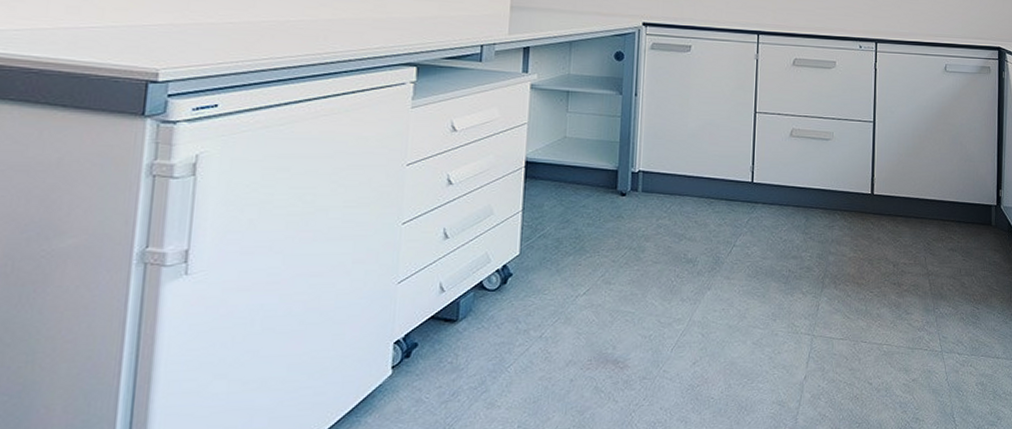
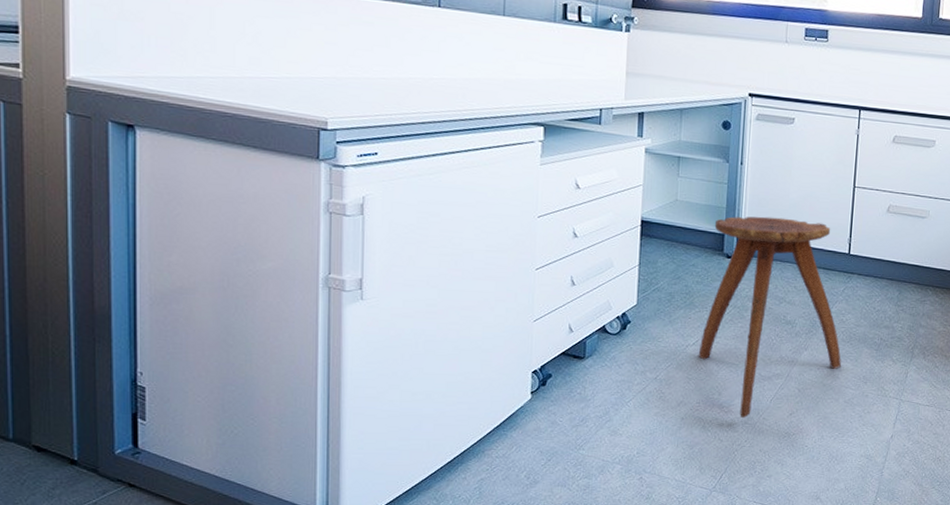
stool: none [589,149,748,374] -> present [698,216,841,419]

